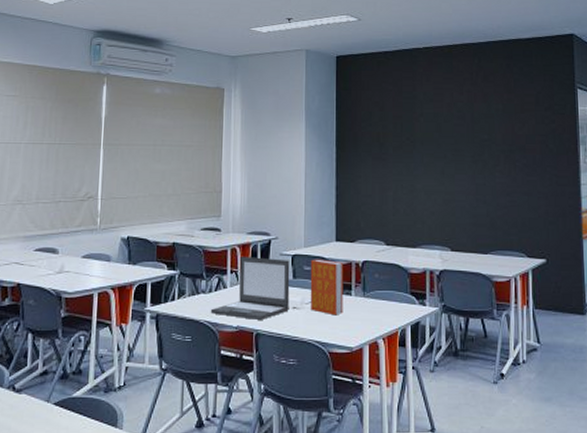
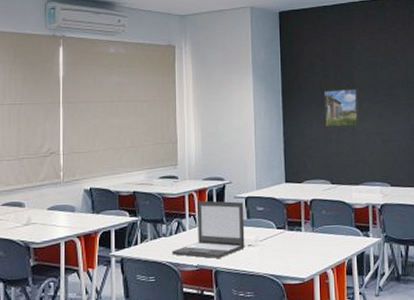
book: present [310,259,344,316] -> none [262,199,295,251]
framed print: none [381,141,419,183] -> present [323,88,359,127]

